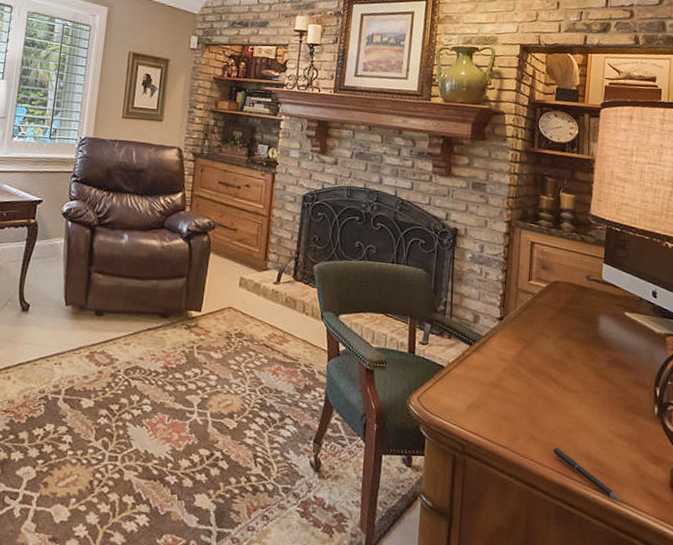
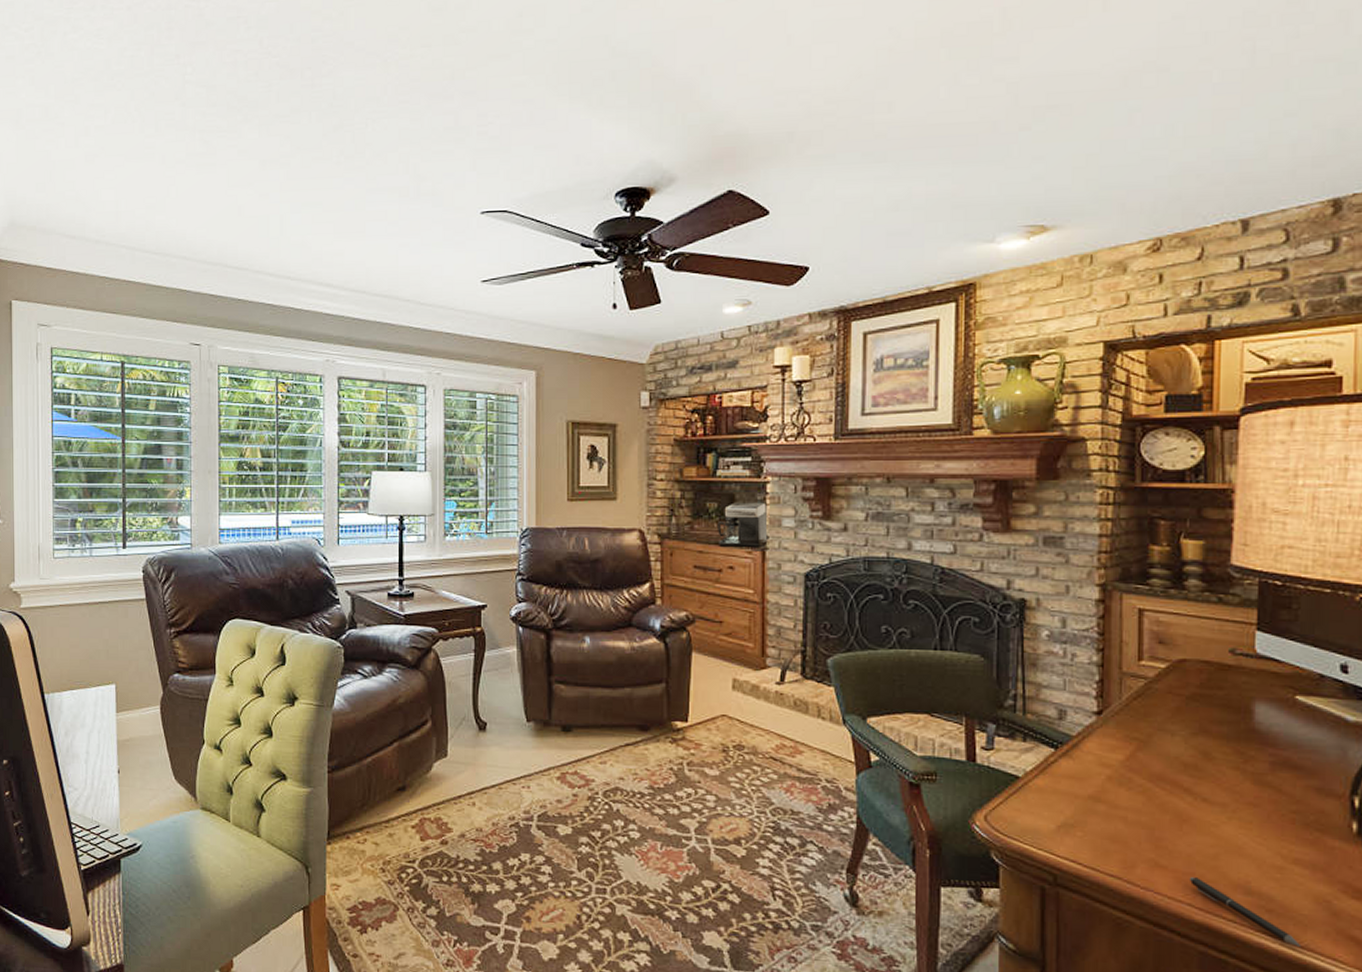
coffee maker: none [239,133,279,172] -> present [718,502,768,548]

